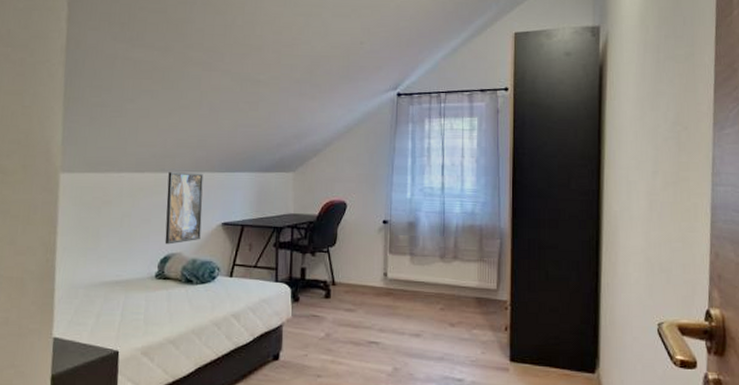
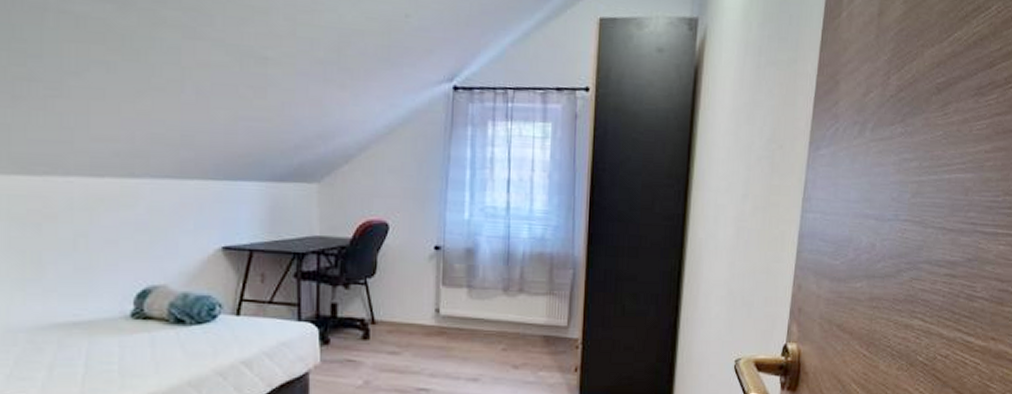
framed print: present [165,172,204,245] -> none [140,178,194,274]

